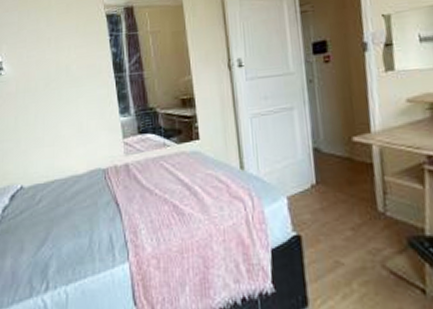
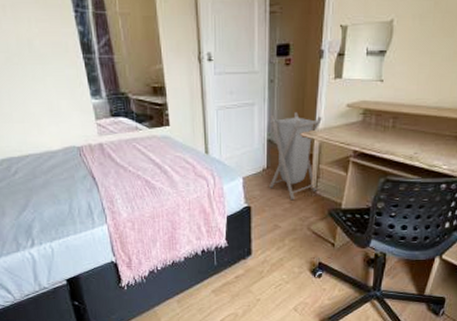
laundry hamper: none [312,114,387,224] -> present [269,112,322,199]

